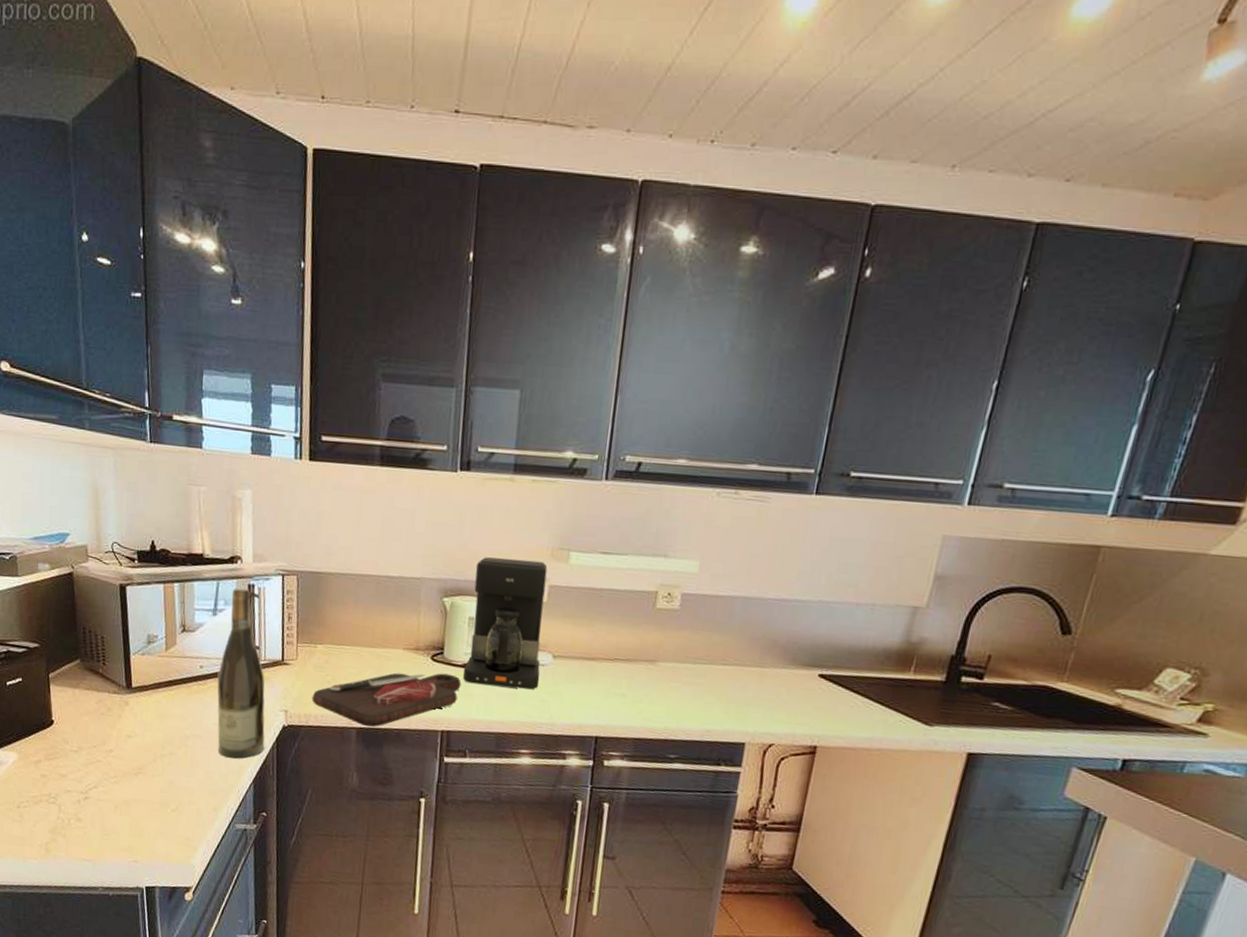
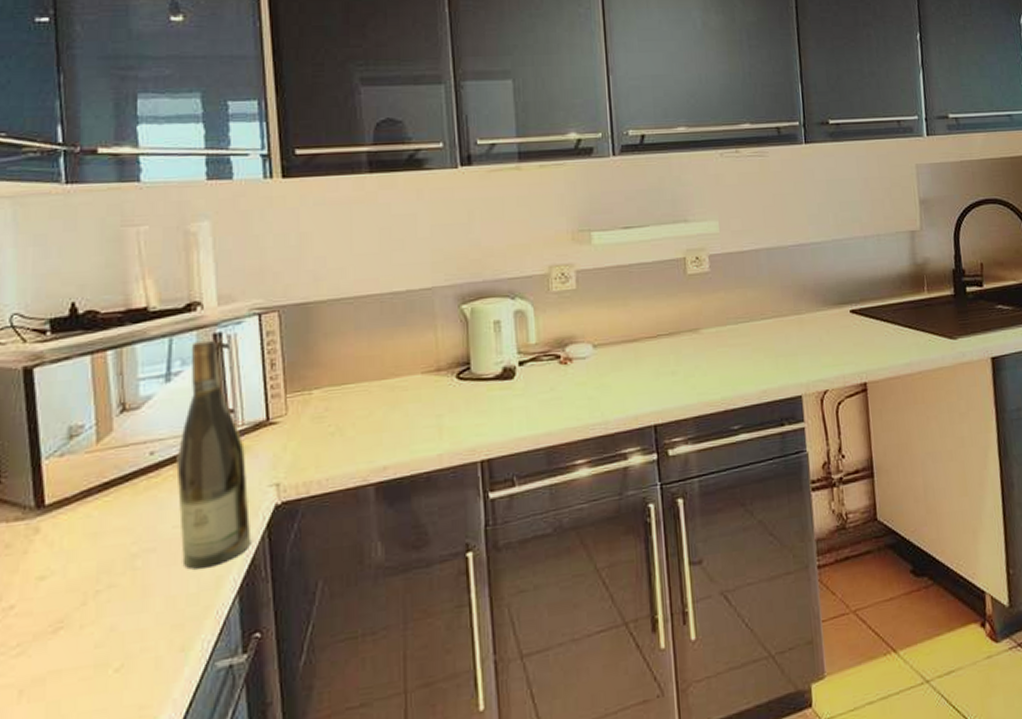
cutting board: present [312,672,462,728] -> none [311,391,497,480]
coffee maker: present [463,557,548,690] -> none [493,247,584,397]

